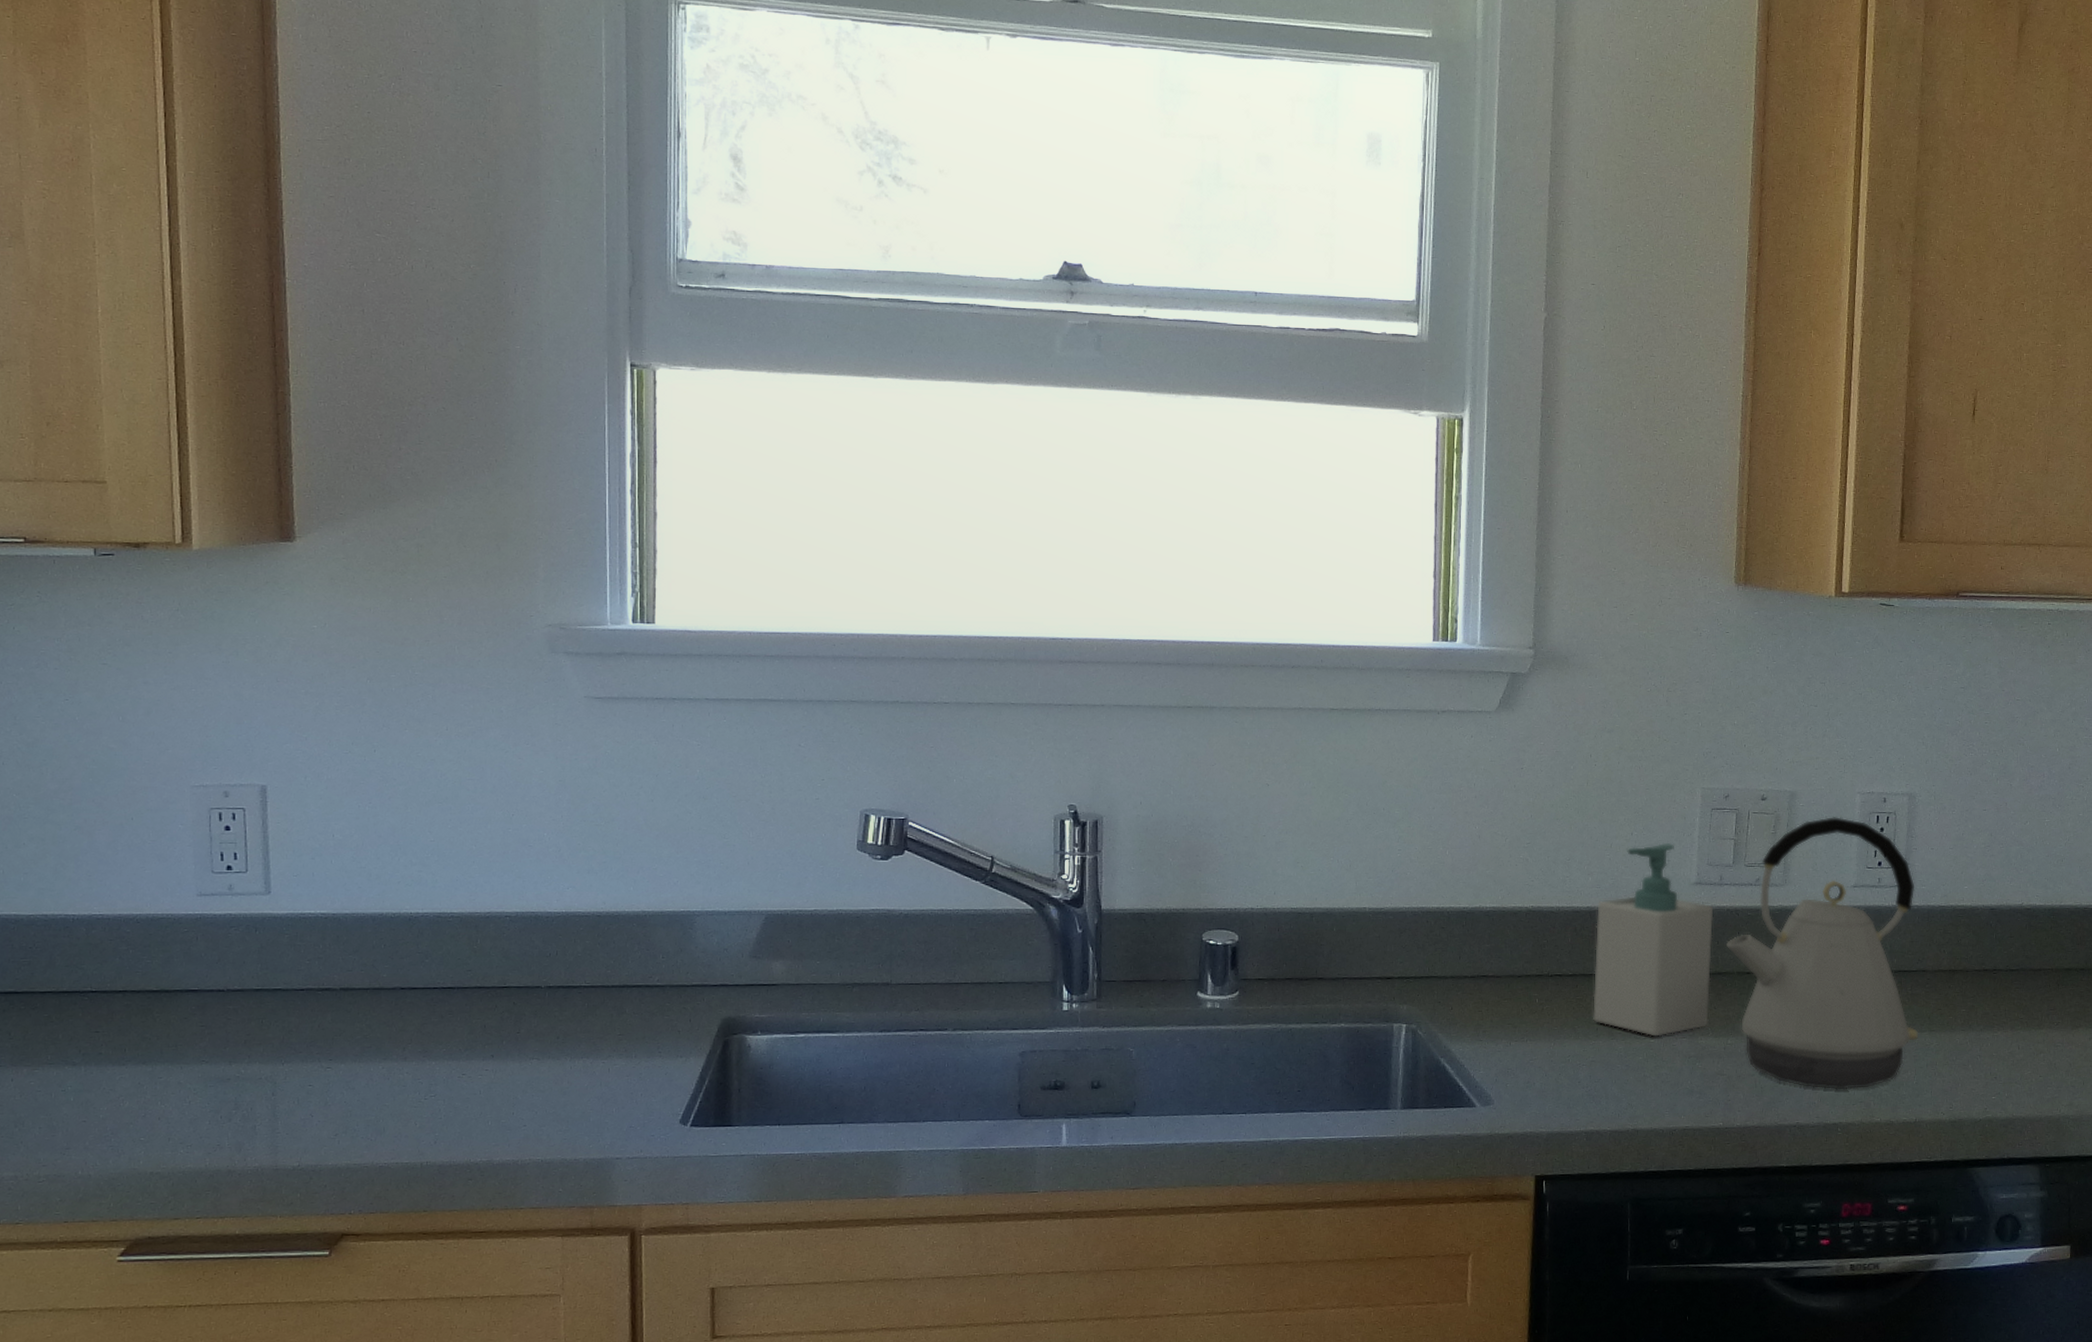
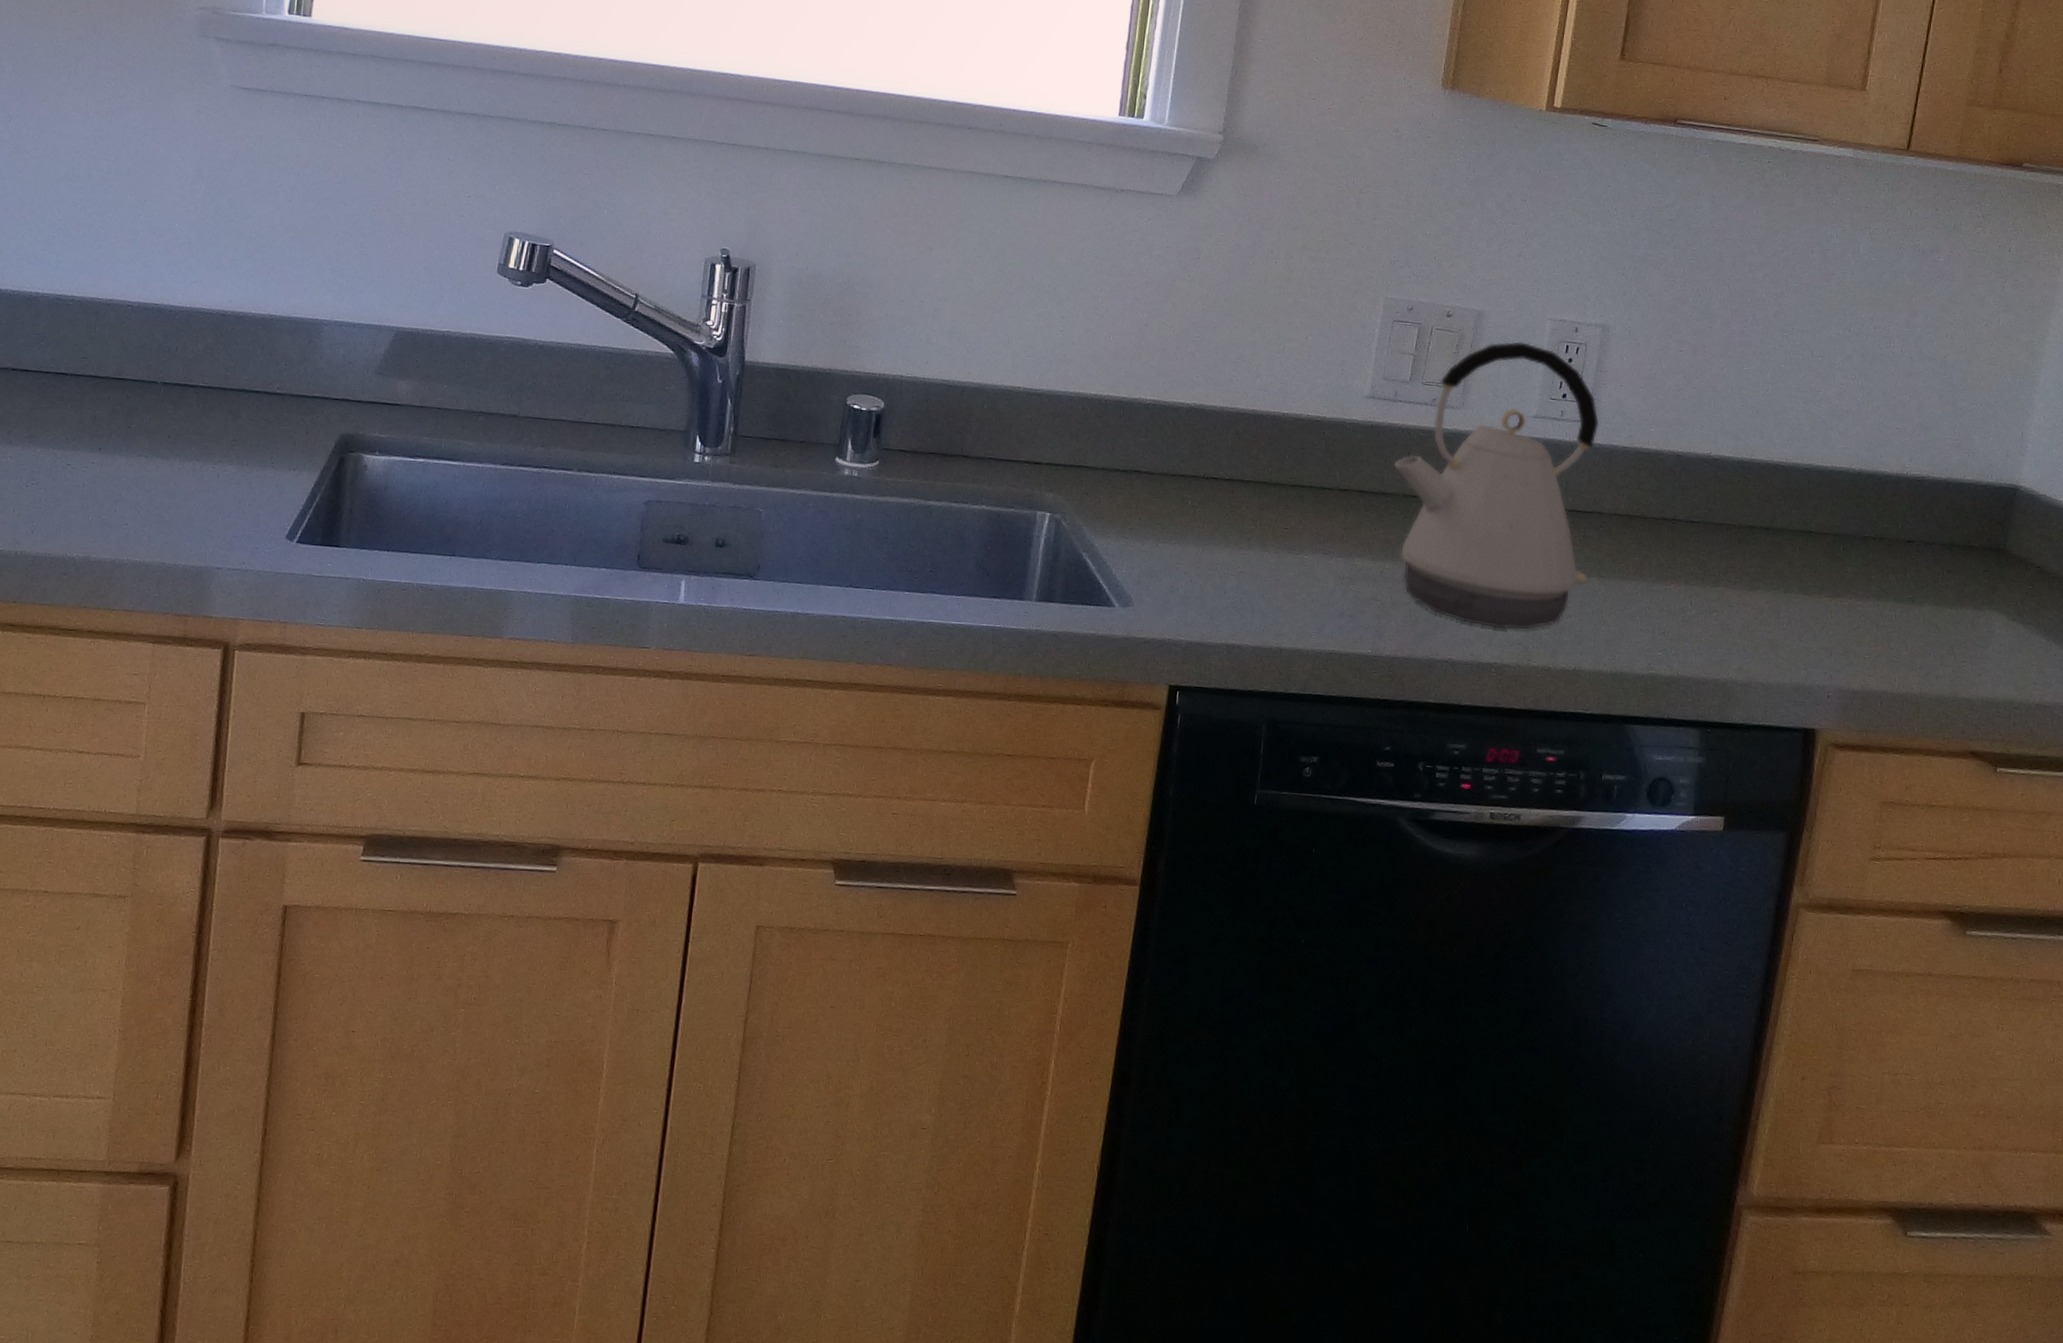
soap bottle: present [1593,843,1714,1037] -> none [1246,351,1384,553]

